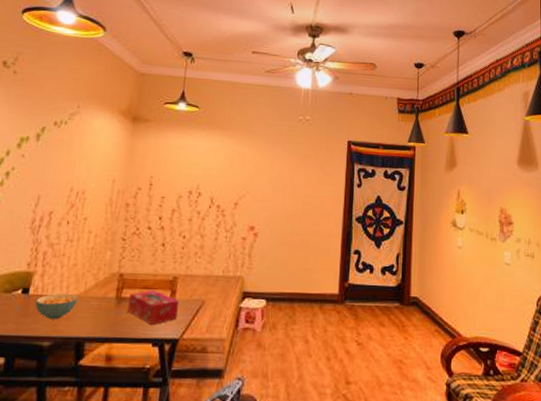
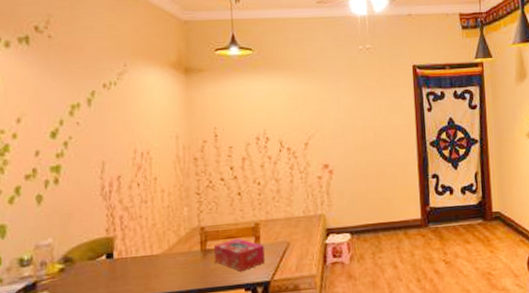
cereal bowl: present [35,294,78,320] -> none [122,253,164,279]

